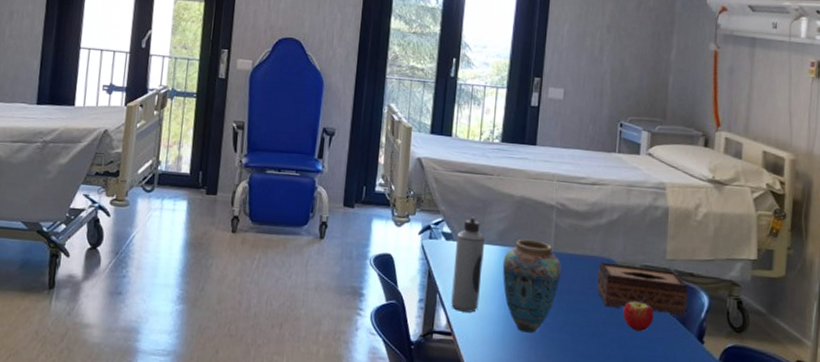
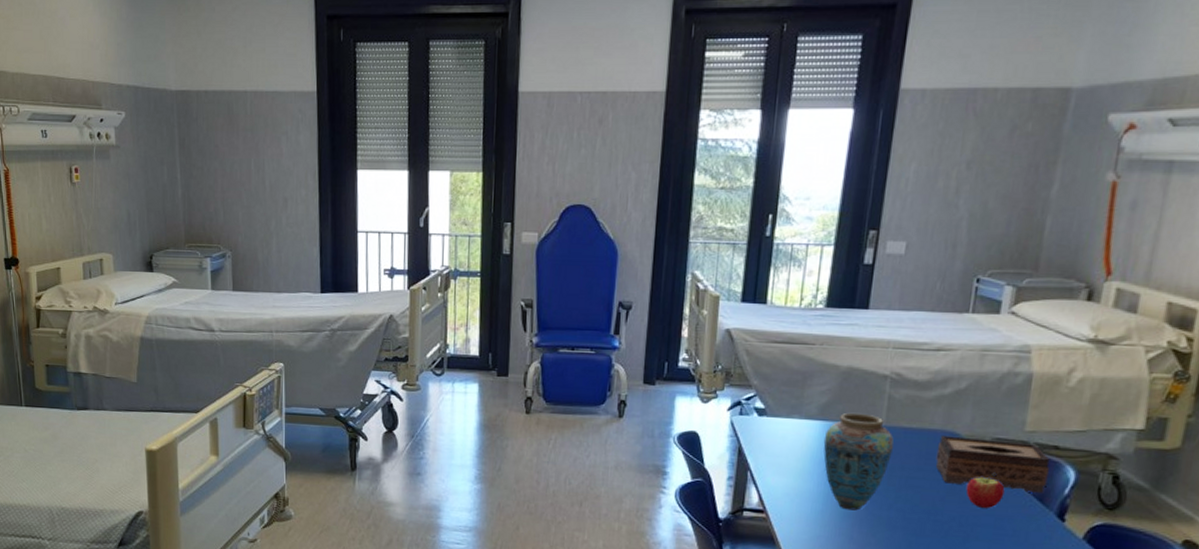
water bottle: present [451,216,486,313] -> none [763,390,805,490]

